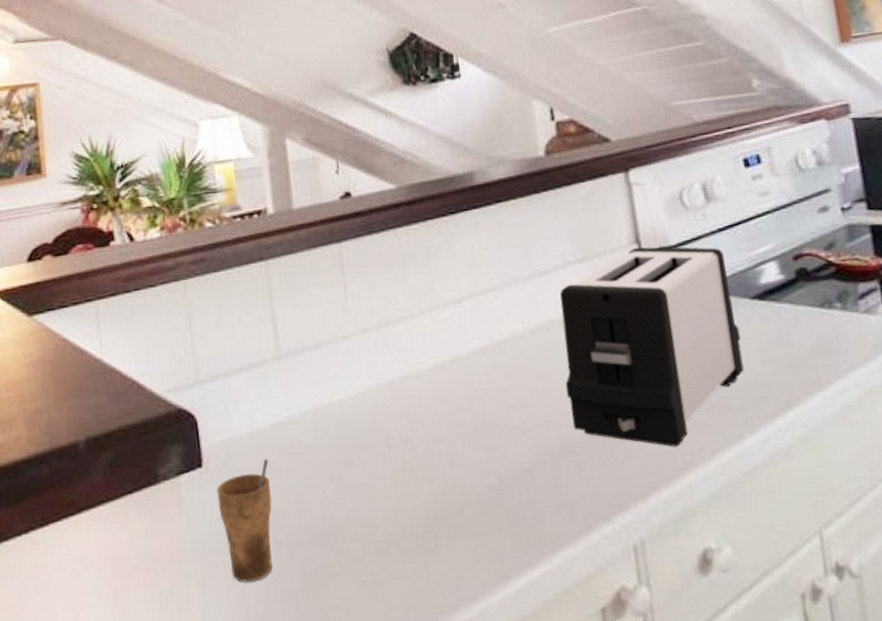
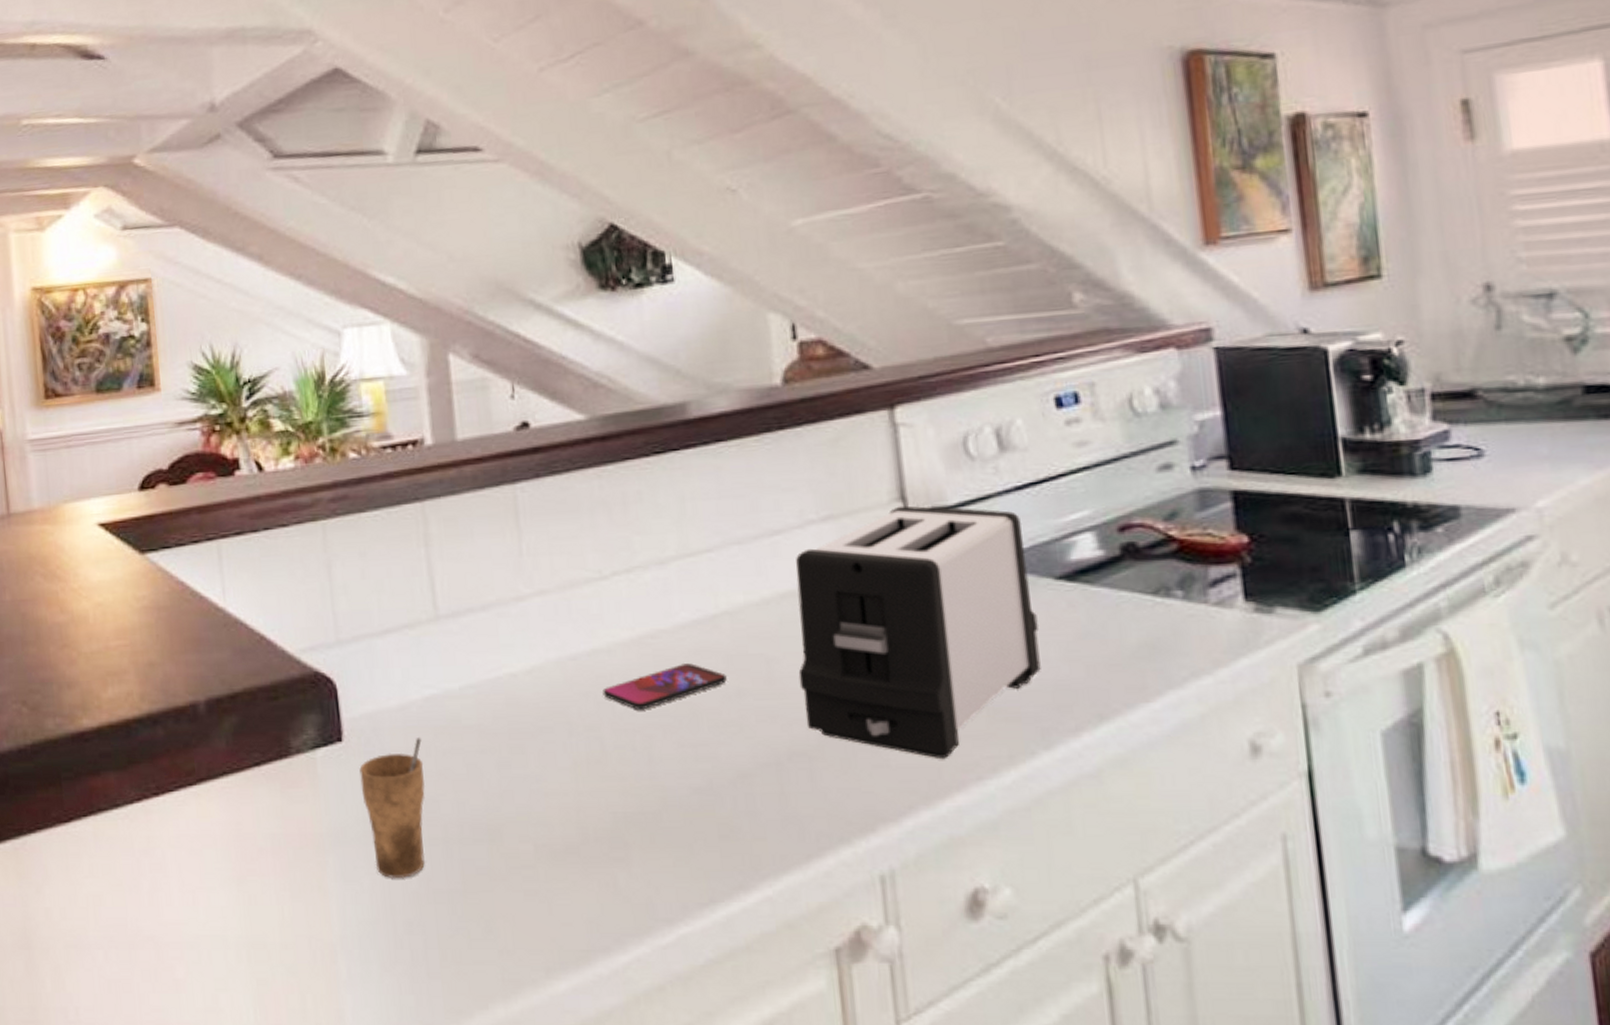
smartphone: none [414,382,511,424] -> present [603,663,727,711]

